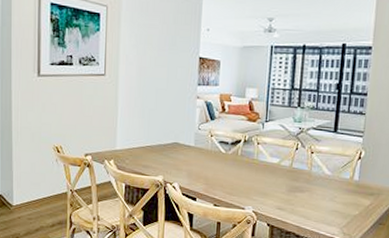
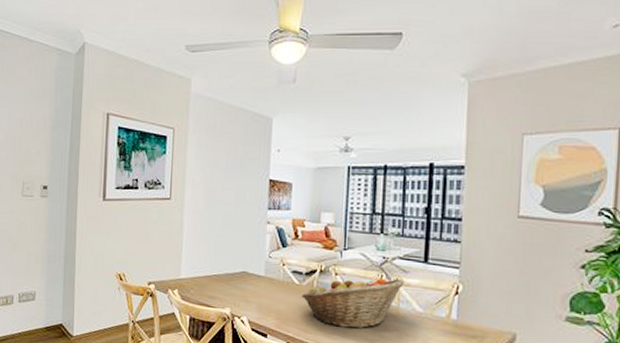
fruit basket: none [227,146,317,190] -> present [301,277,404,329]

